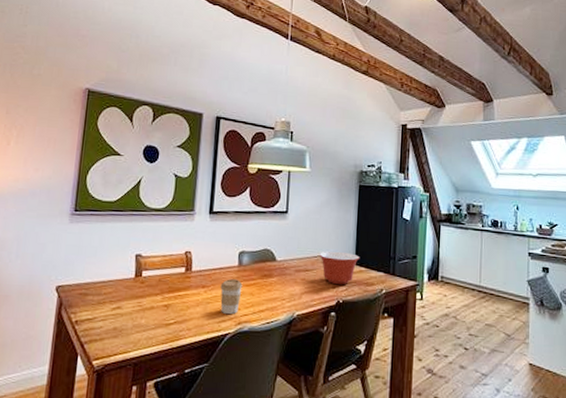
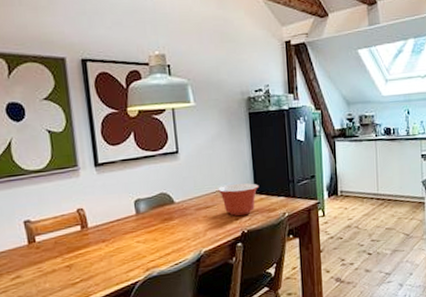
coffee cup: present [220,279,243,315] -> none [121,228,145,264]

